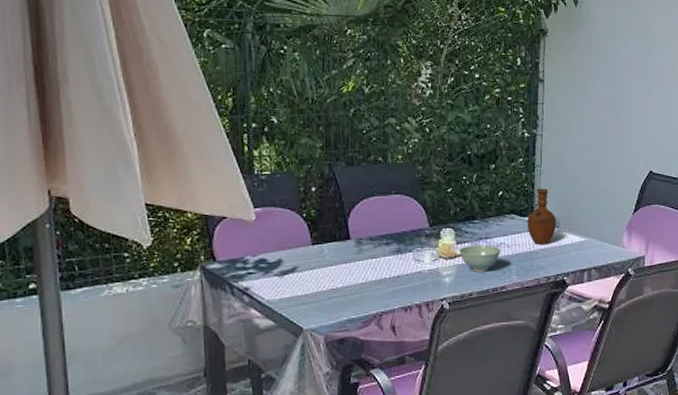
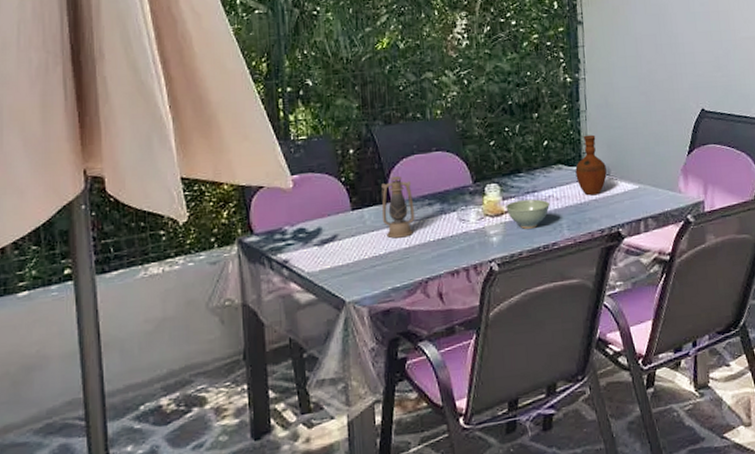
lantern: none [340,211,373,274] -> present [381,171,415,239]

